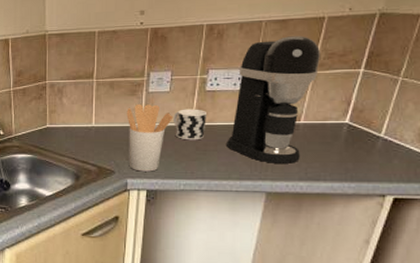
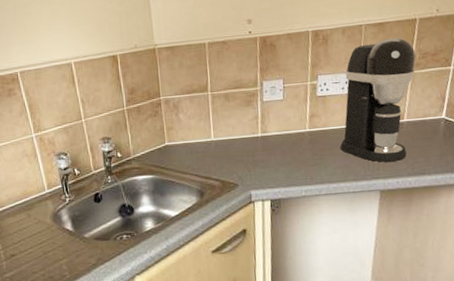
utensil holder: present [126,104,173,172] -> none [244,113,289,182]
cup: present [173,109,208,140] -> none [289,115,321,147]

